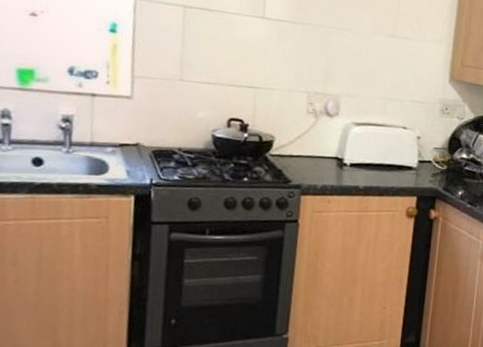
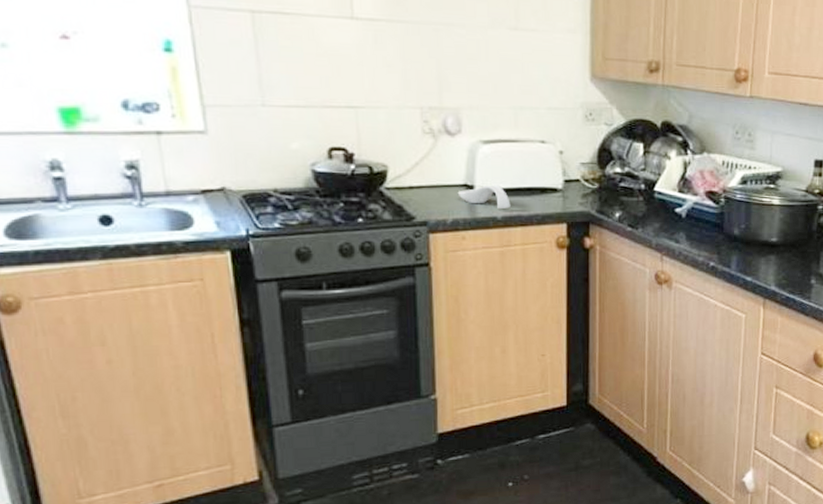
spoon rest: none [329,159,372,181] -> present [457,185,511,210]

